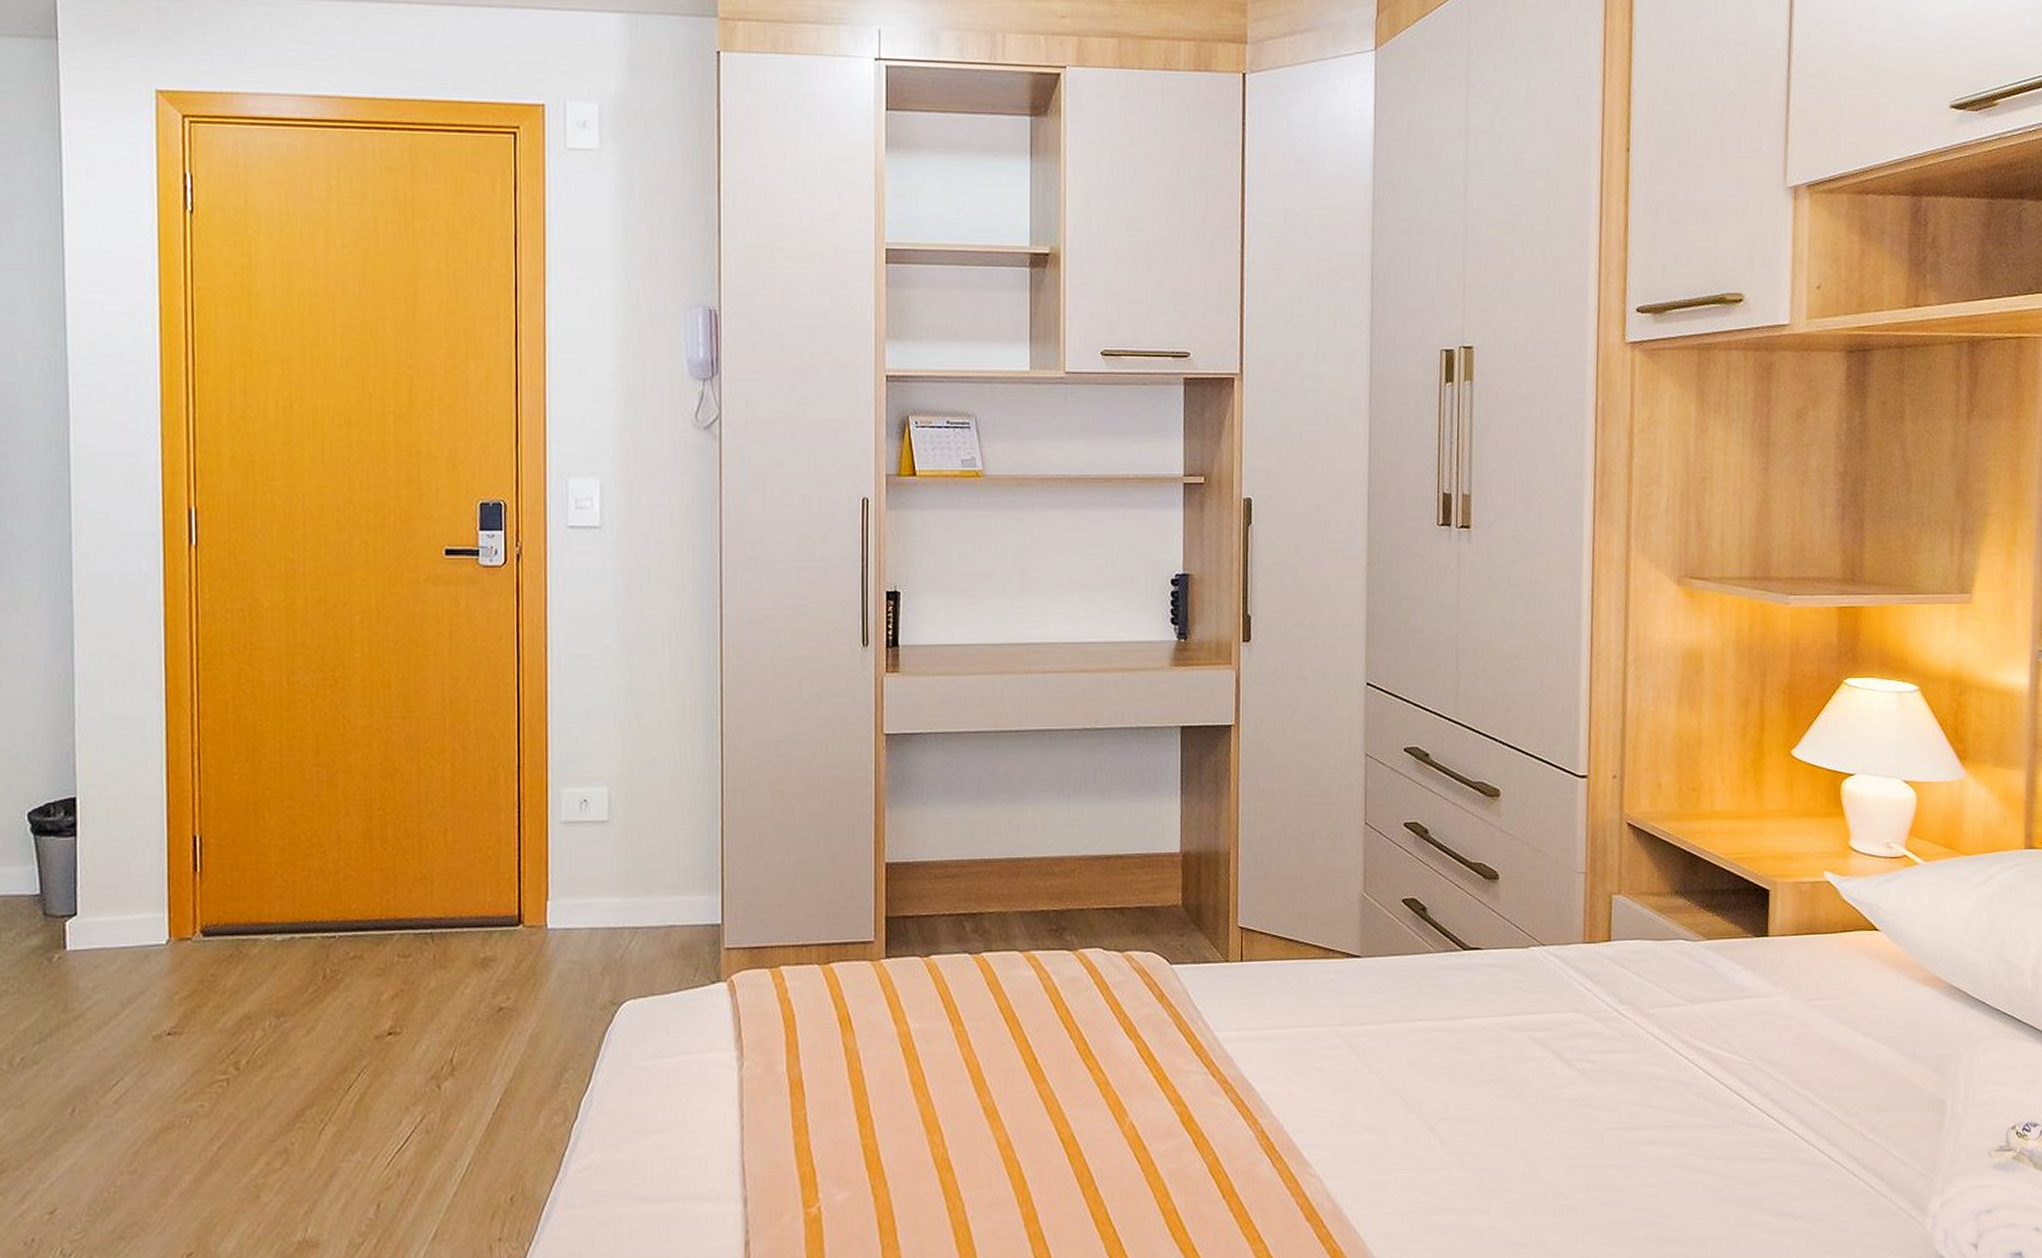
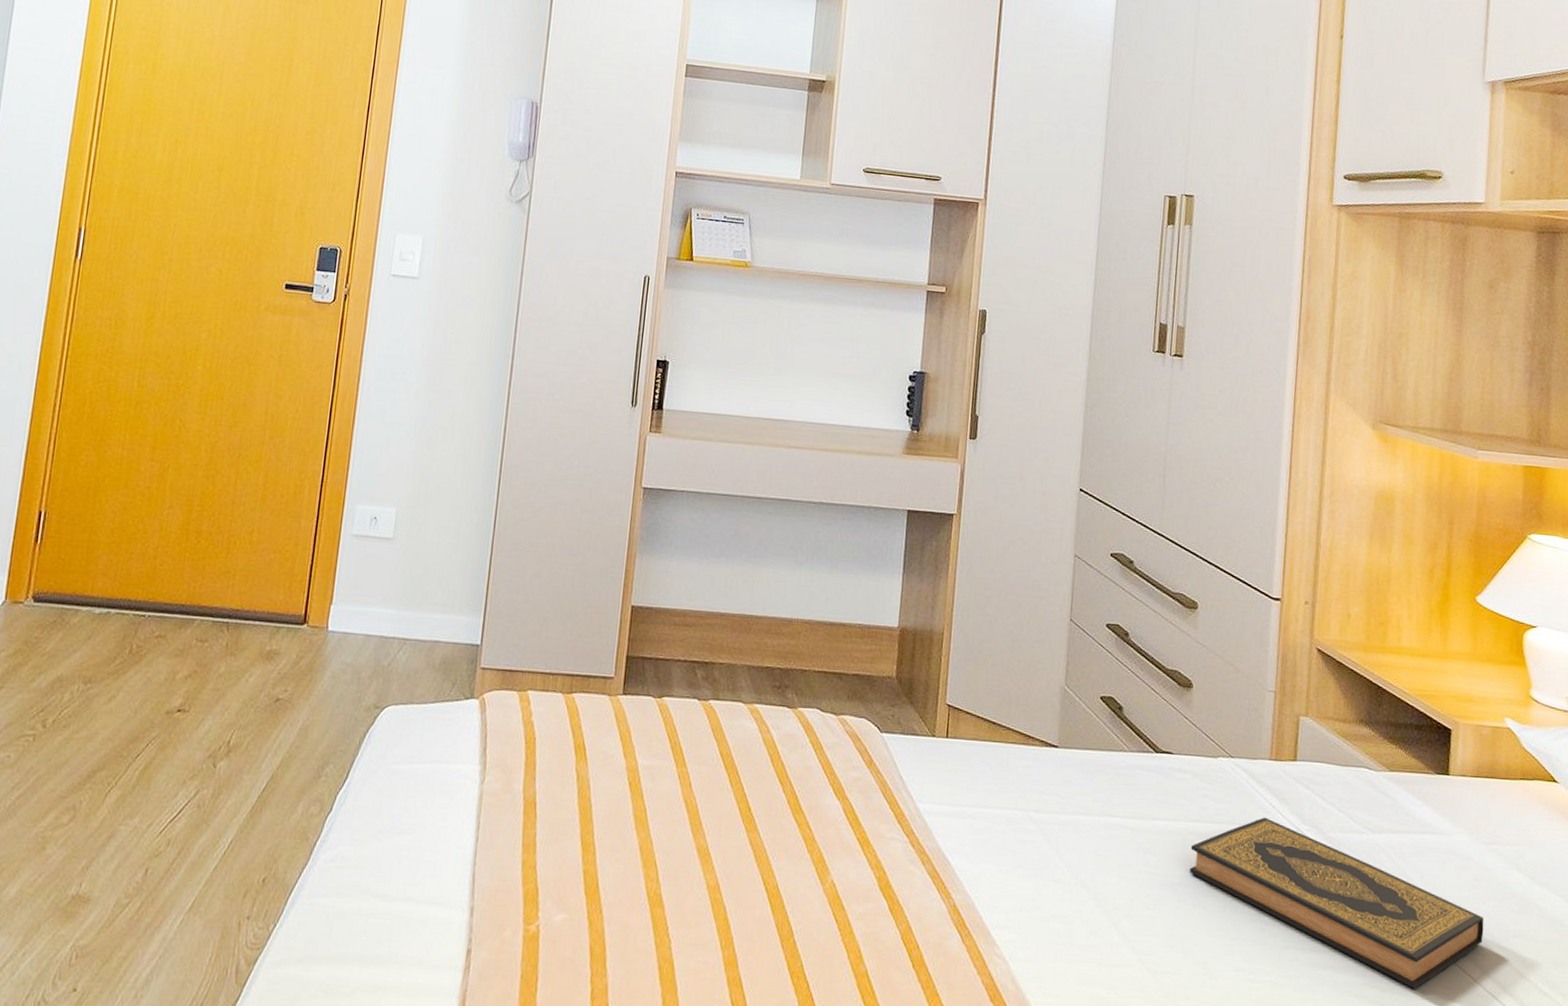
hardback book: none [1505,1002,1808,1153] -> present [1190,817,1484,989]

